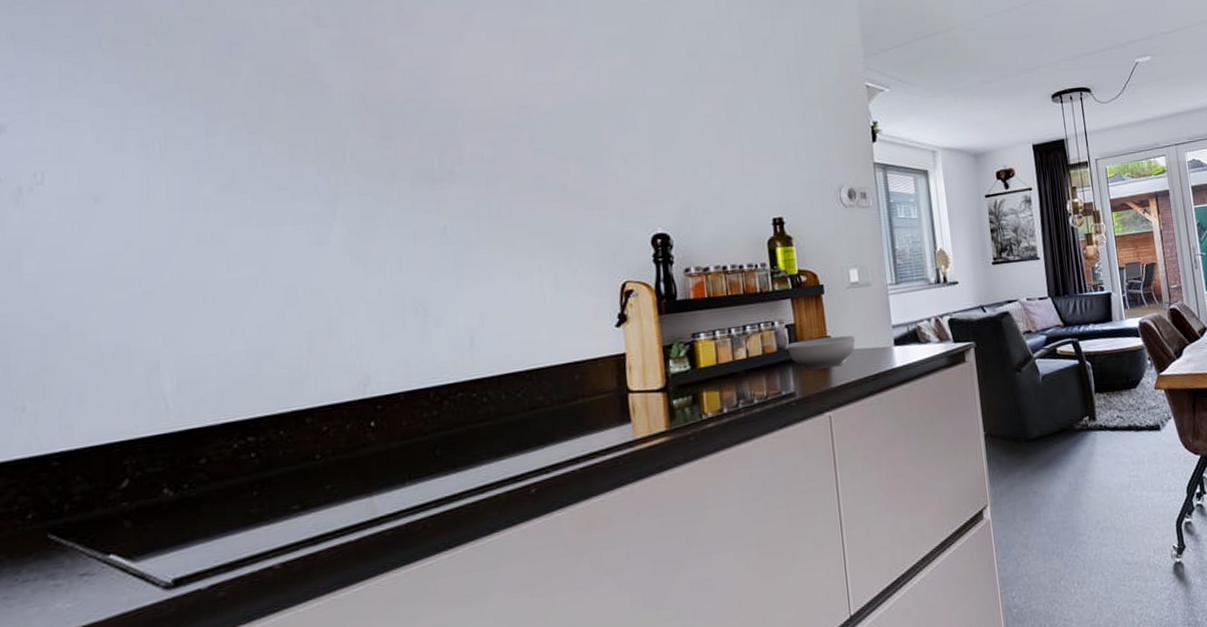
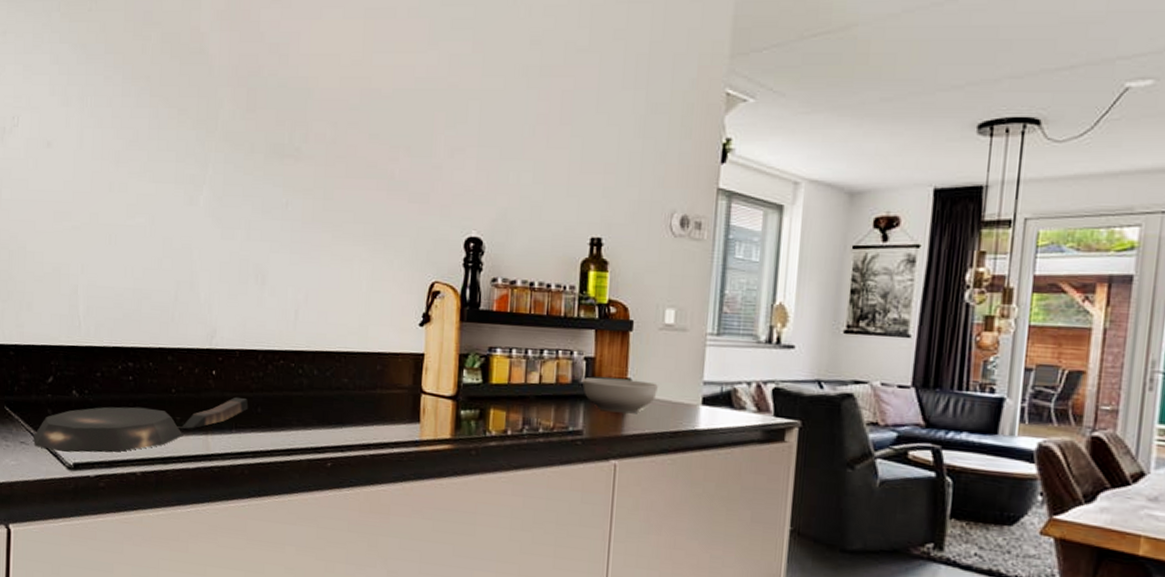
frying pan: none [101,444,424,575] -> present [33,396,249,453]

